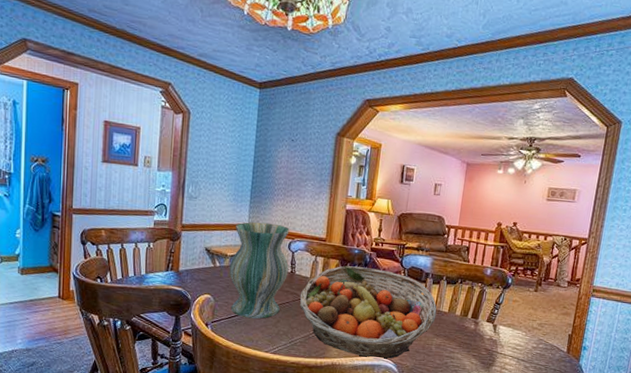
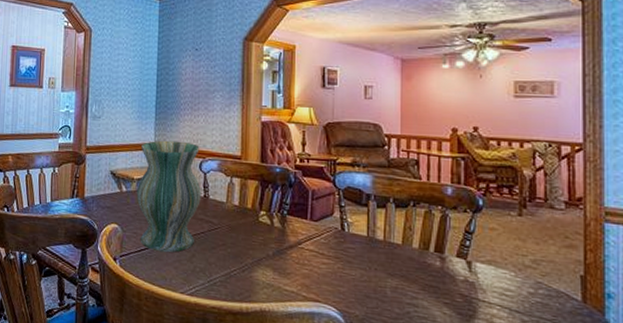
fruit basket: present [299,266,437,359] -> none [216,187,387,305]

